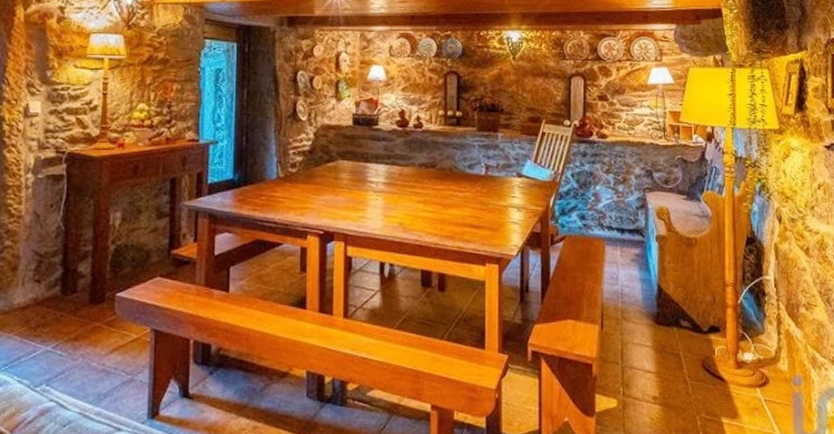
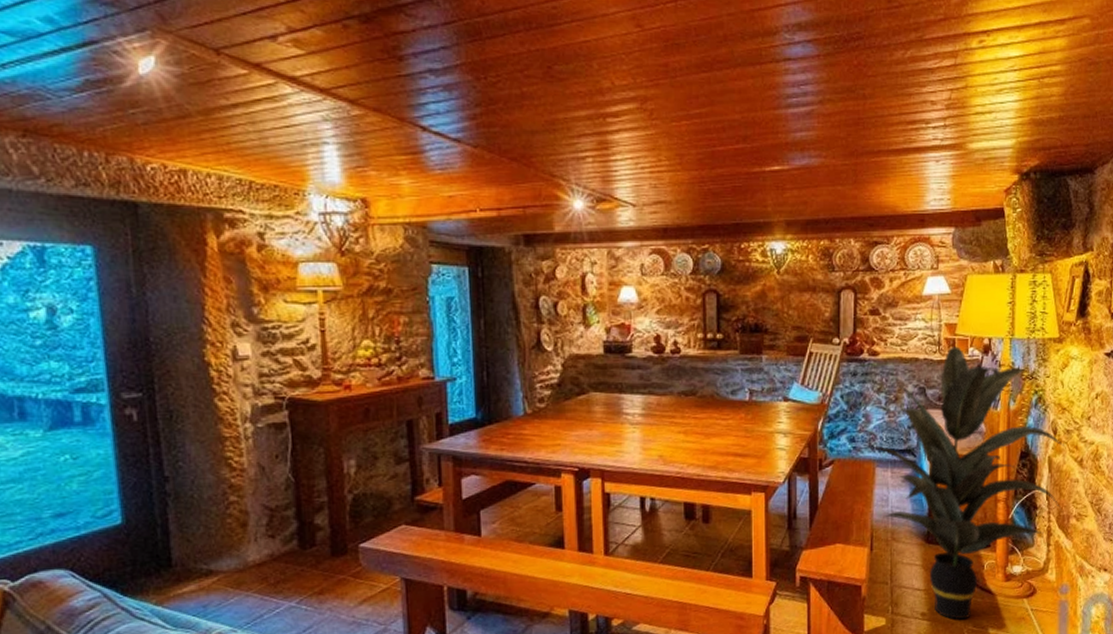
indoor plant: none [605,133,792,407] -> present [876,346,1066,620]

